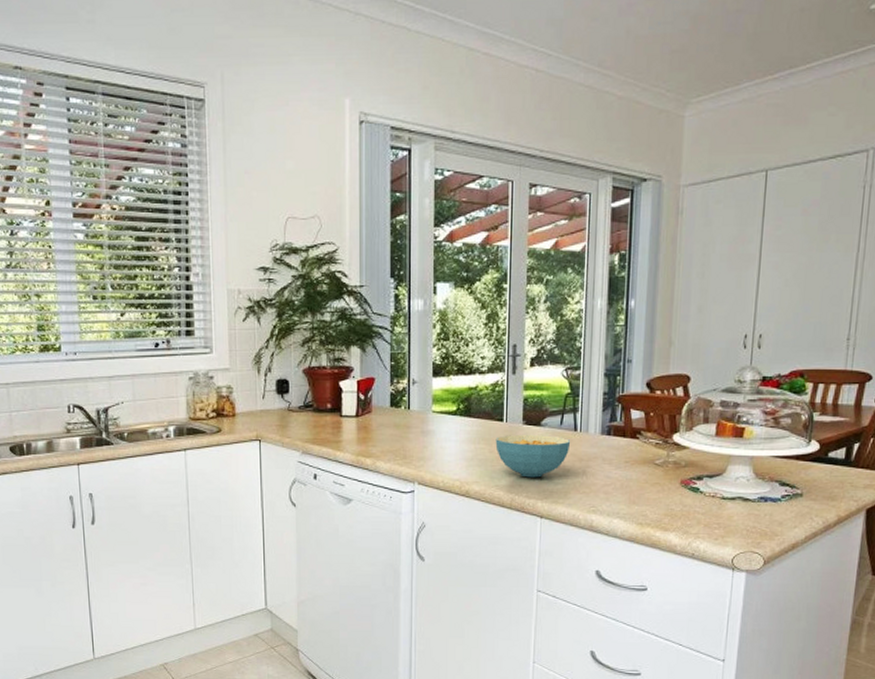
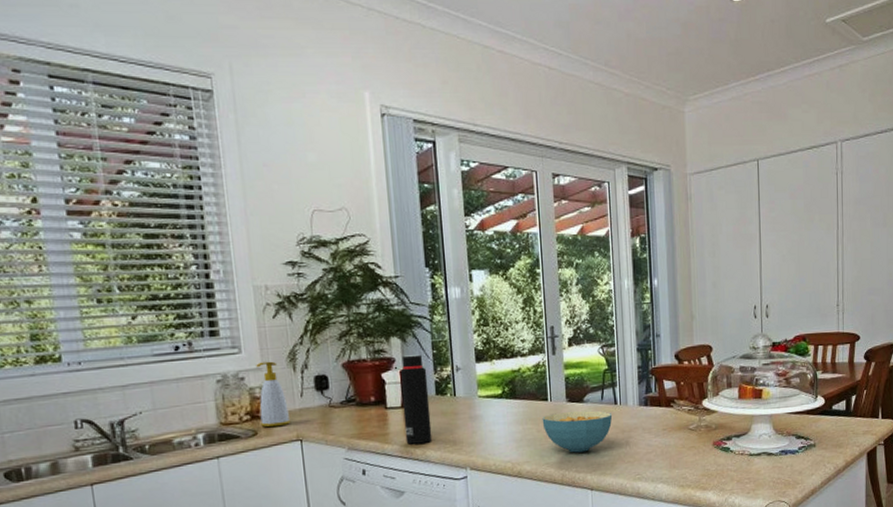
soap bottle: none [225,362,252,426] -> present [256,361,291,428]
water bottle: none [357,365,383,454] -> present [400,354,433,444]

